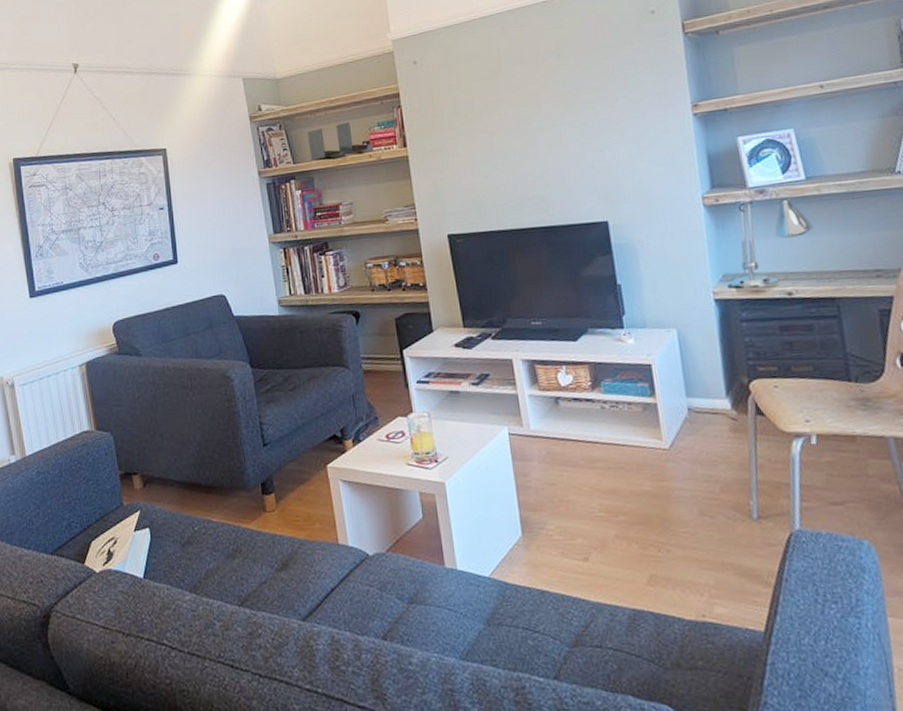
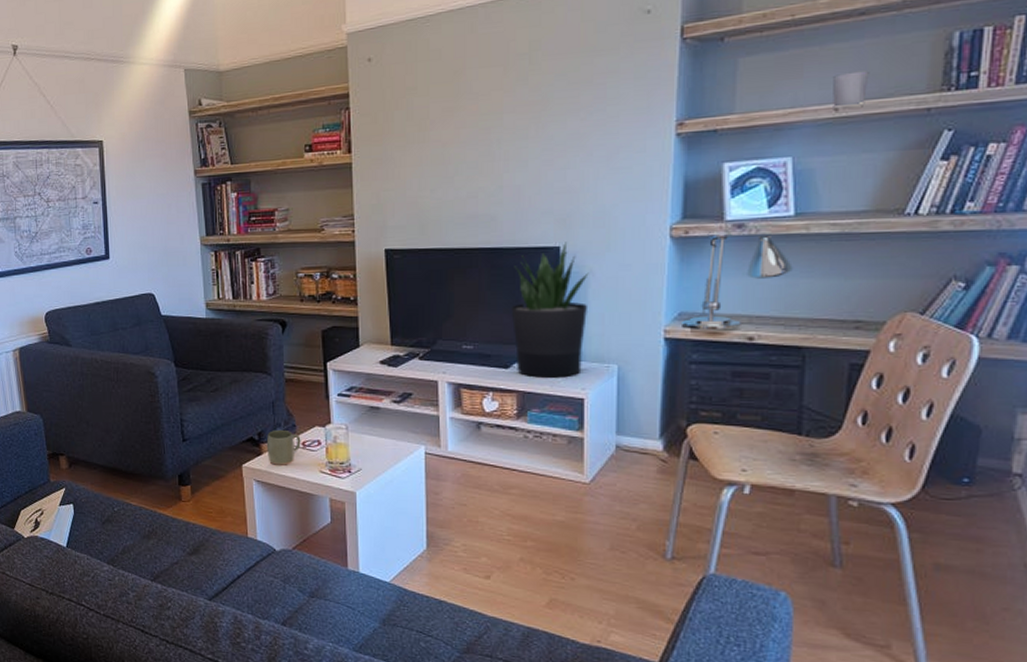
bookend: present [307,121,376,161] -> none [247,122,319,163]
mug: none [349,423,385,462] -> present [266,429,301,465]
planter: none [569,216,645,348] -> present [511,242,589,378]
candle holder: none [814,53,844,86] -> present [833,70,870,109]

